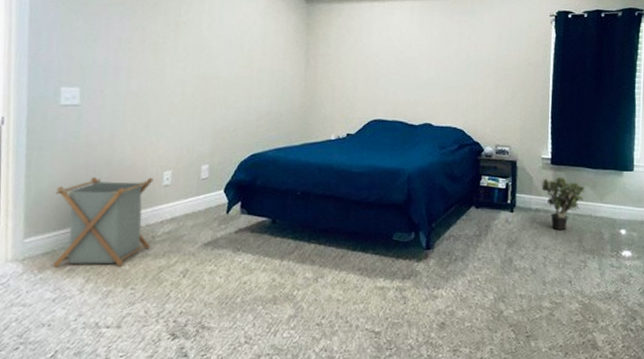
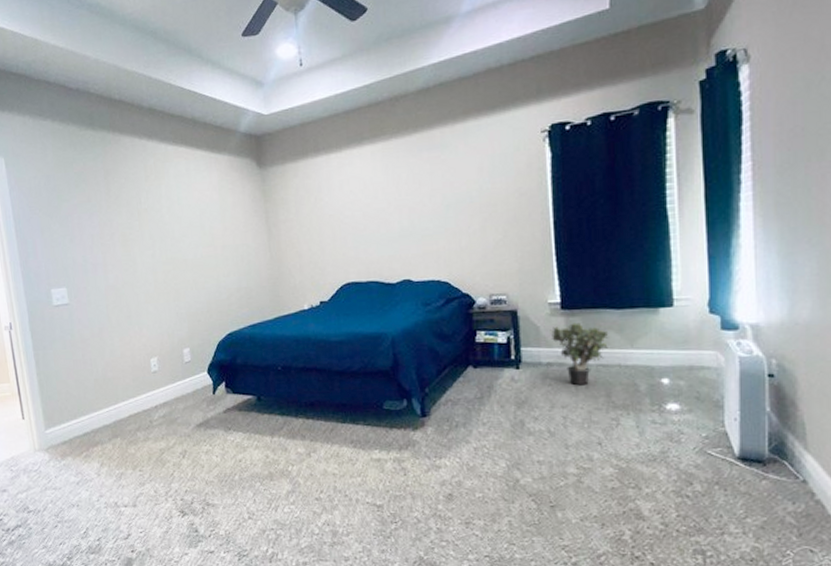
laundry basket: present [53,177,153,267] -> none [63,365,151,454]

